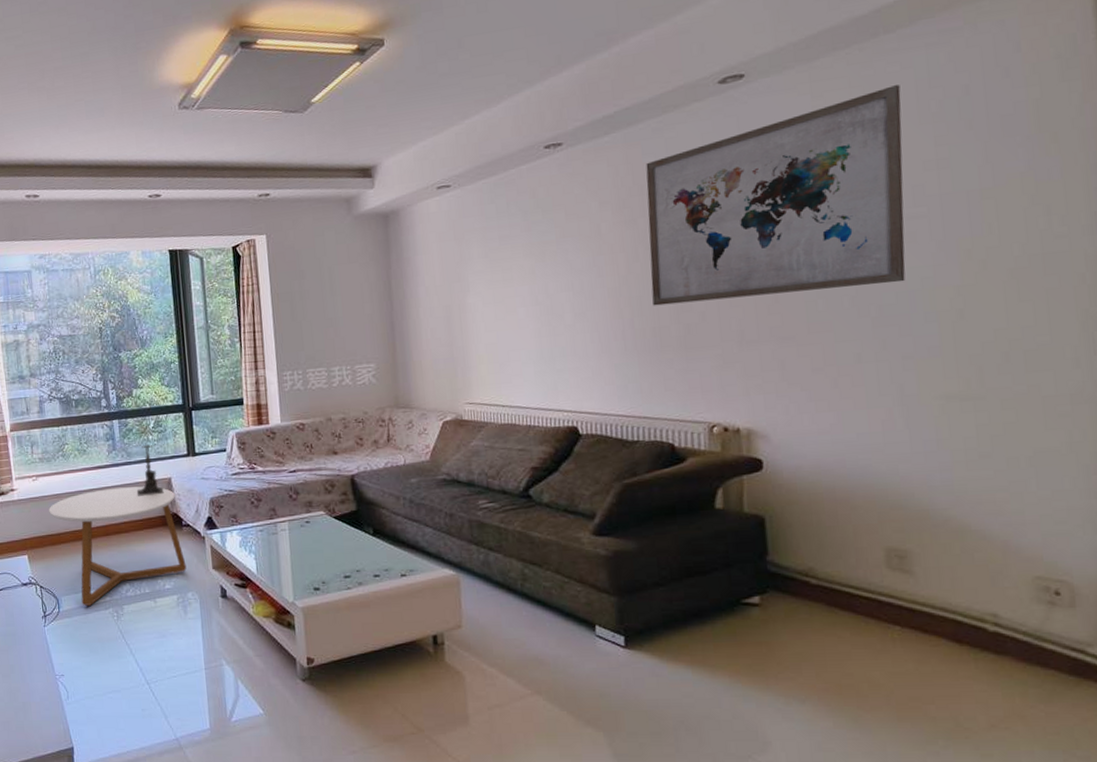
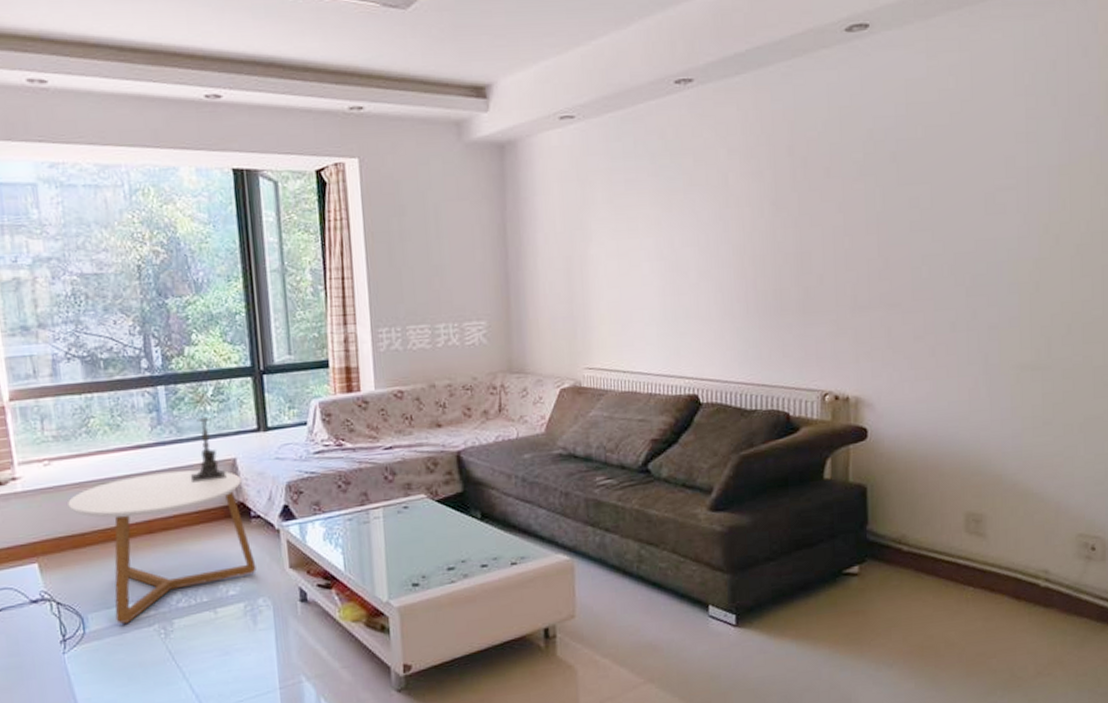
wall art: present [646,85,906,306] -> none [774,53,1001,267]

